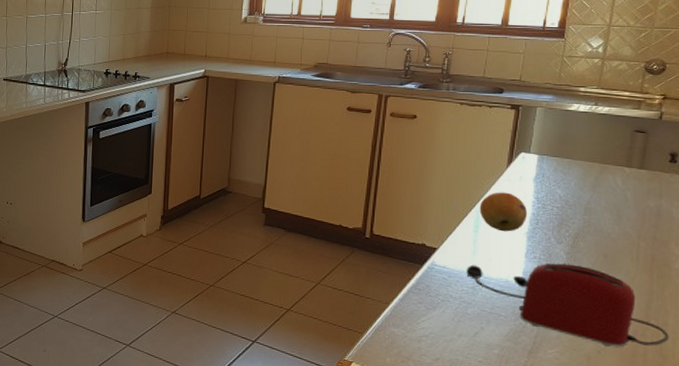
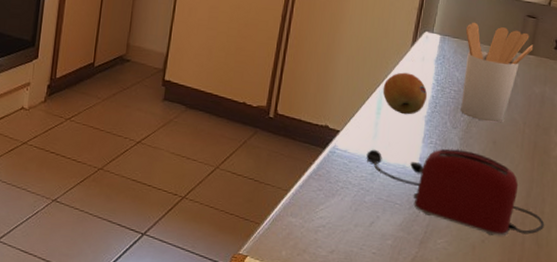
utensil holder: none [565,140,645,237] -> present [461,22,534,123]

